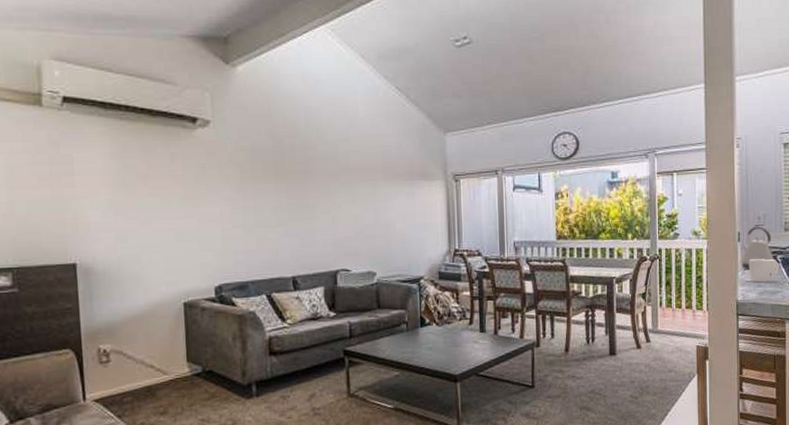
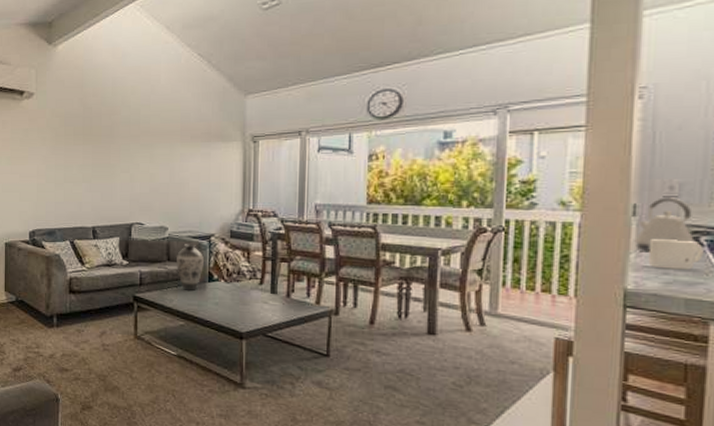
decorative vase: none [387,288,415,339] -> present [177,244,204,292]

